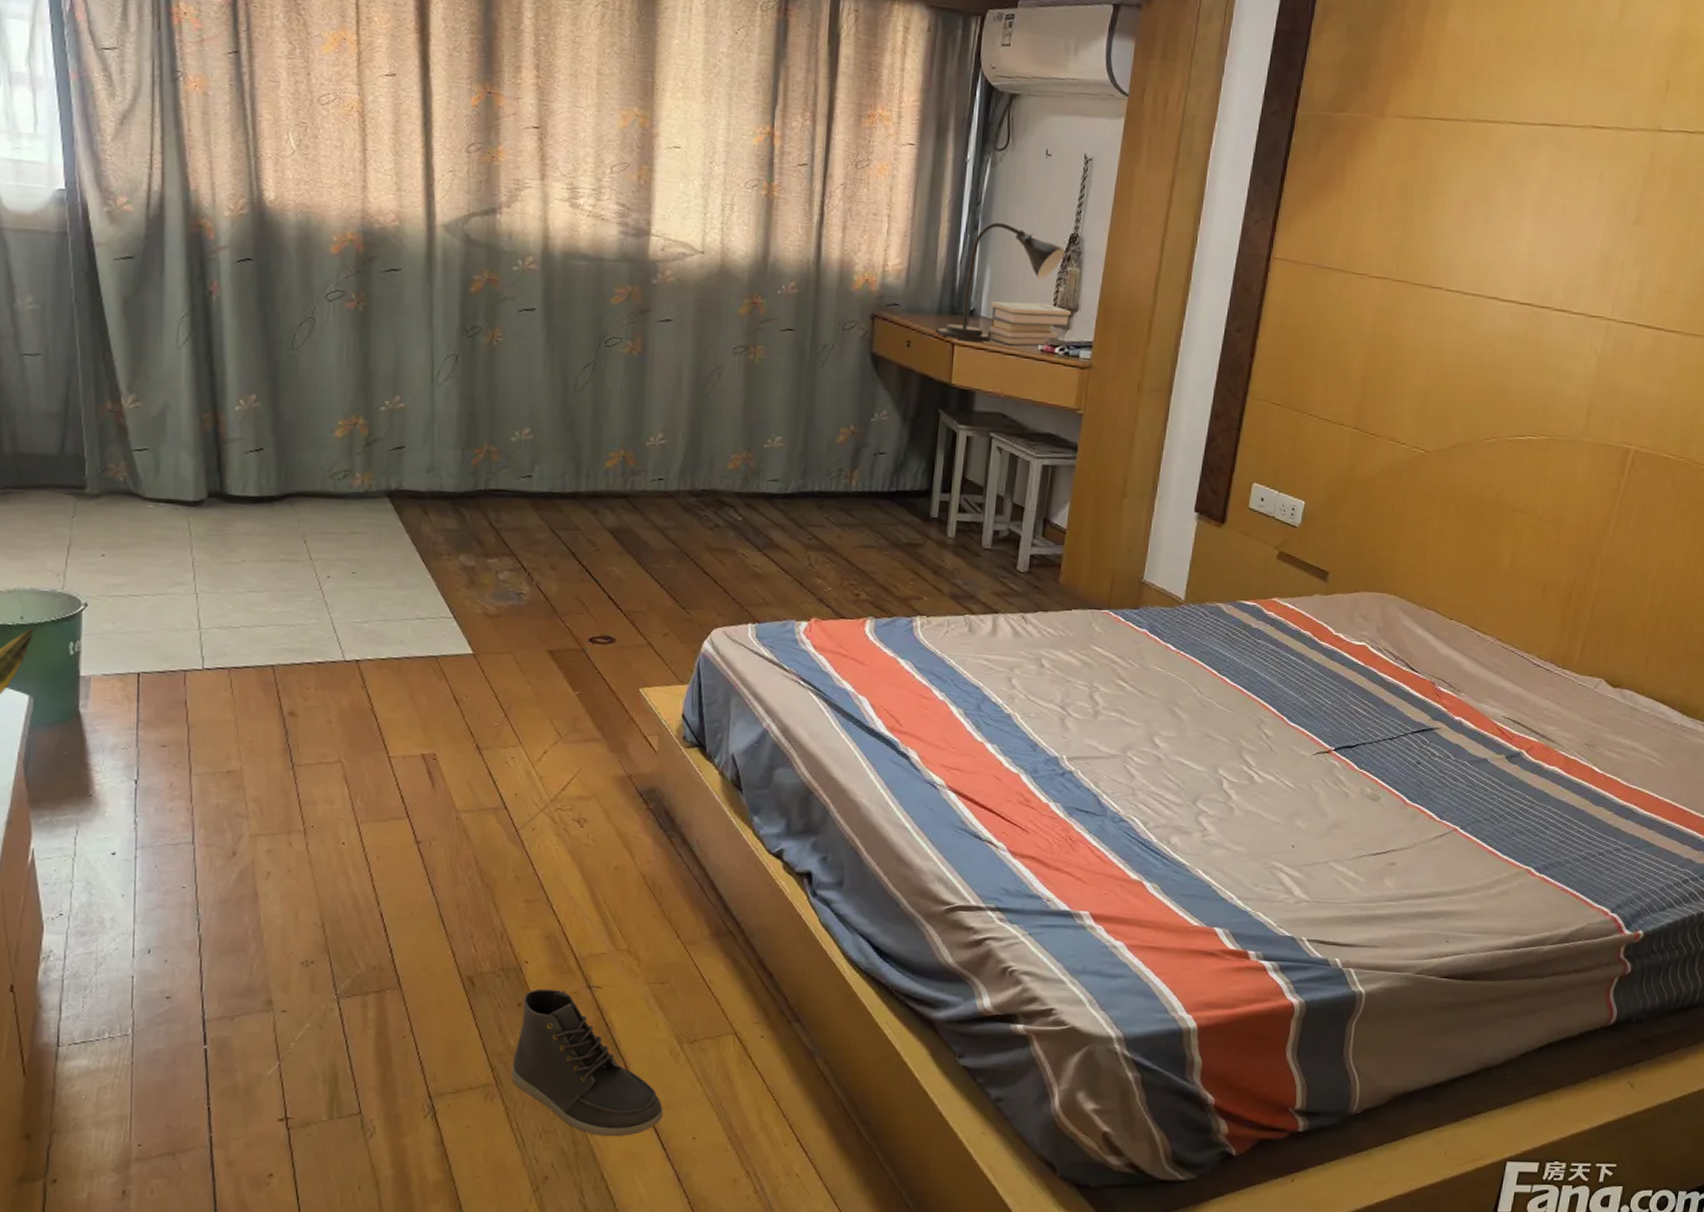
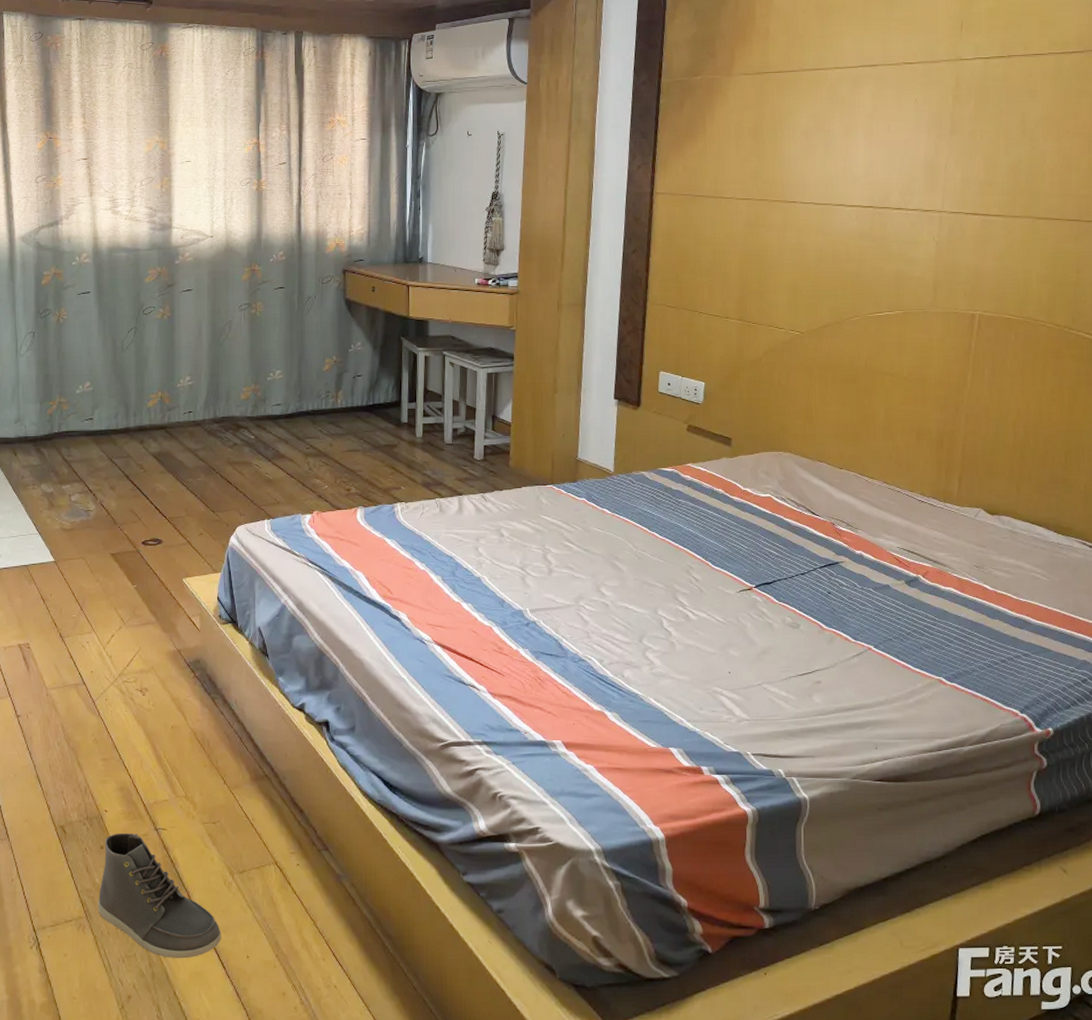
desk lamp: present [935,222,1066,342] -> none [393,190,490,282]
books: present [988,301,1071,346] -> none [433,247,498,282]

